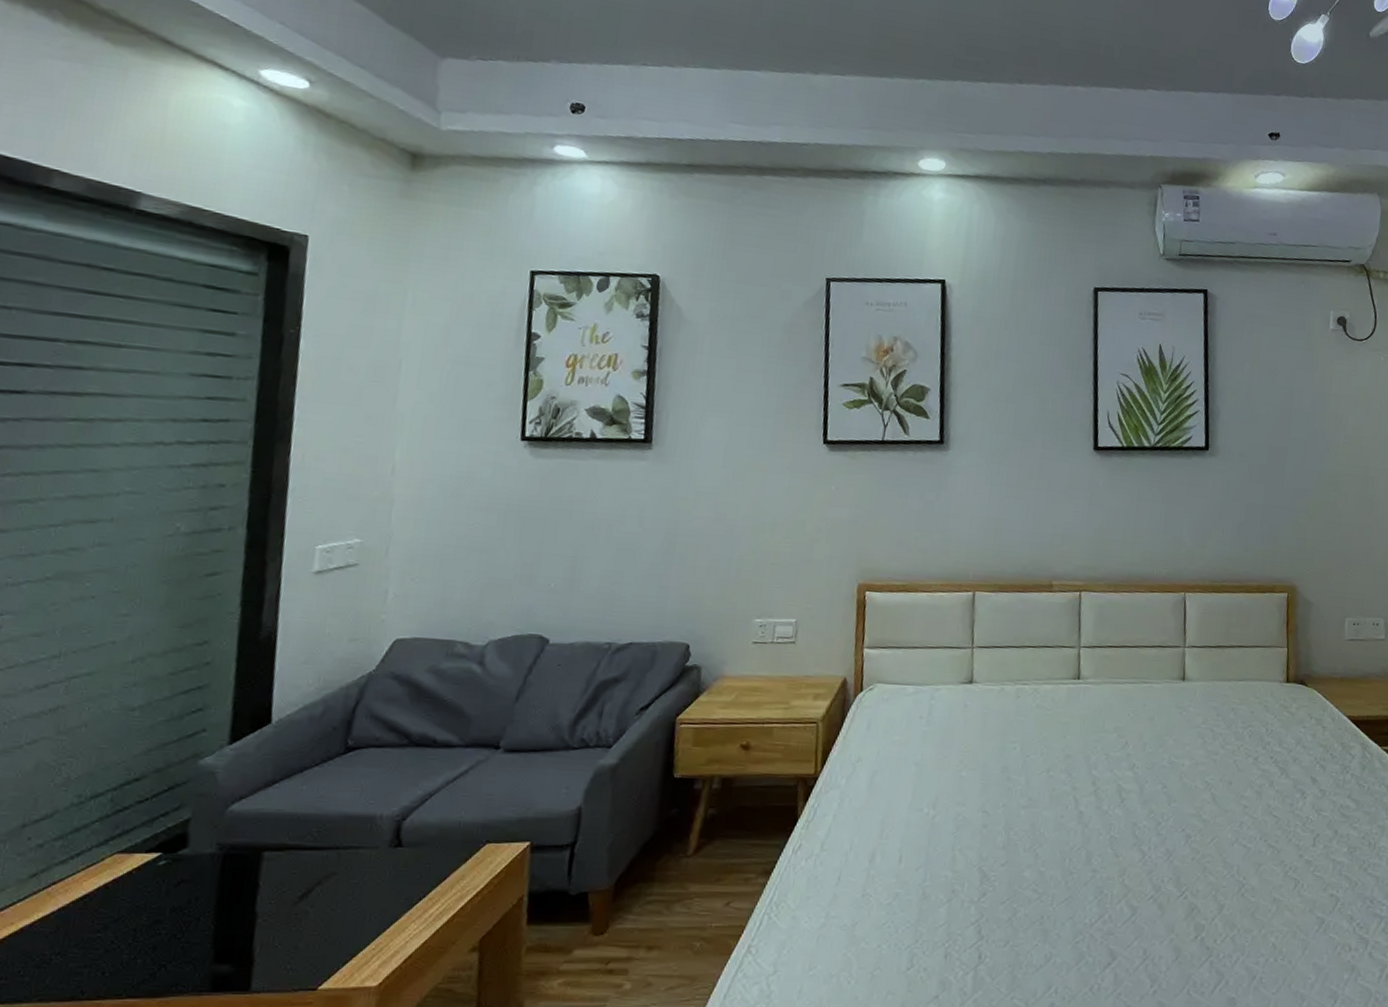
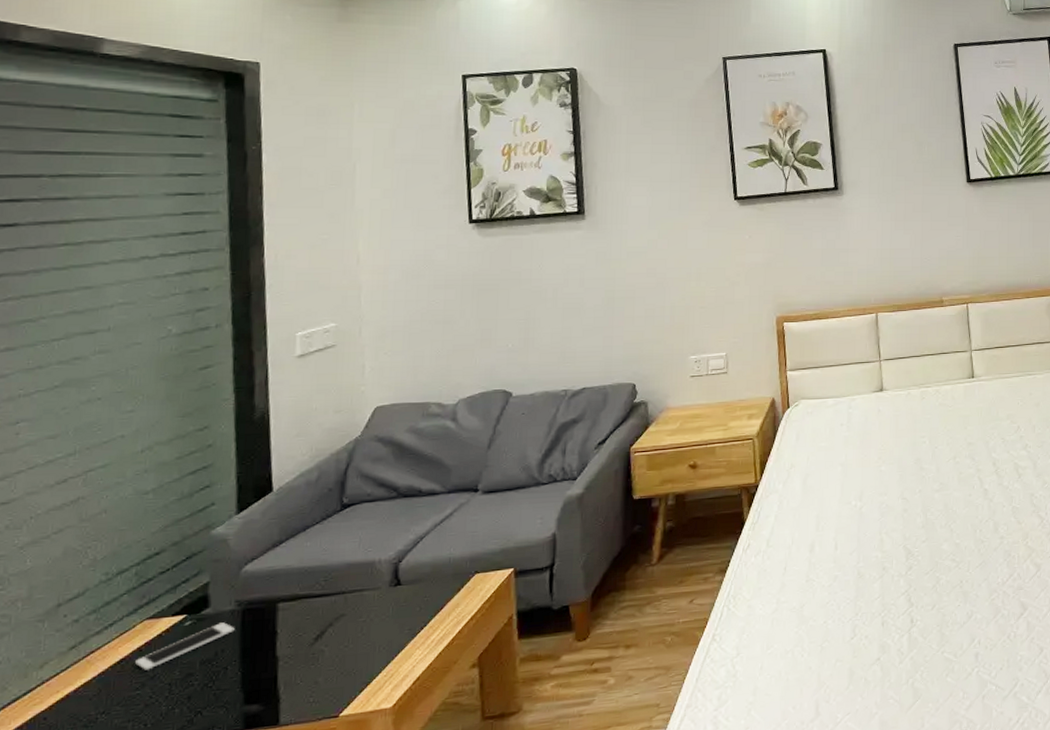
cell phone: none [100,866,213,911] -> present [135,622,235,670]

